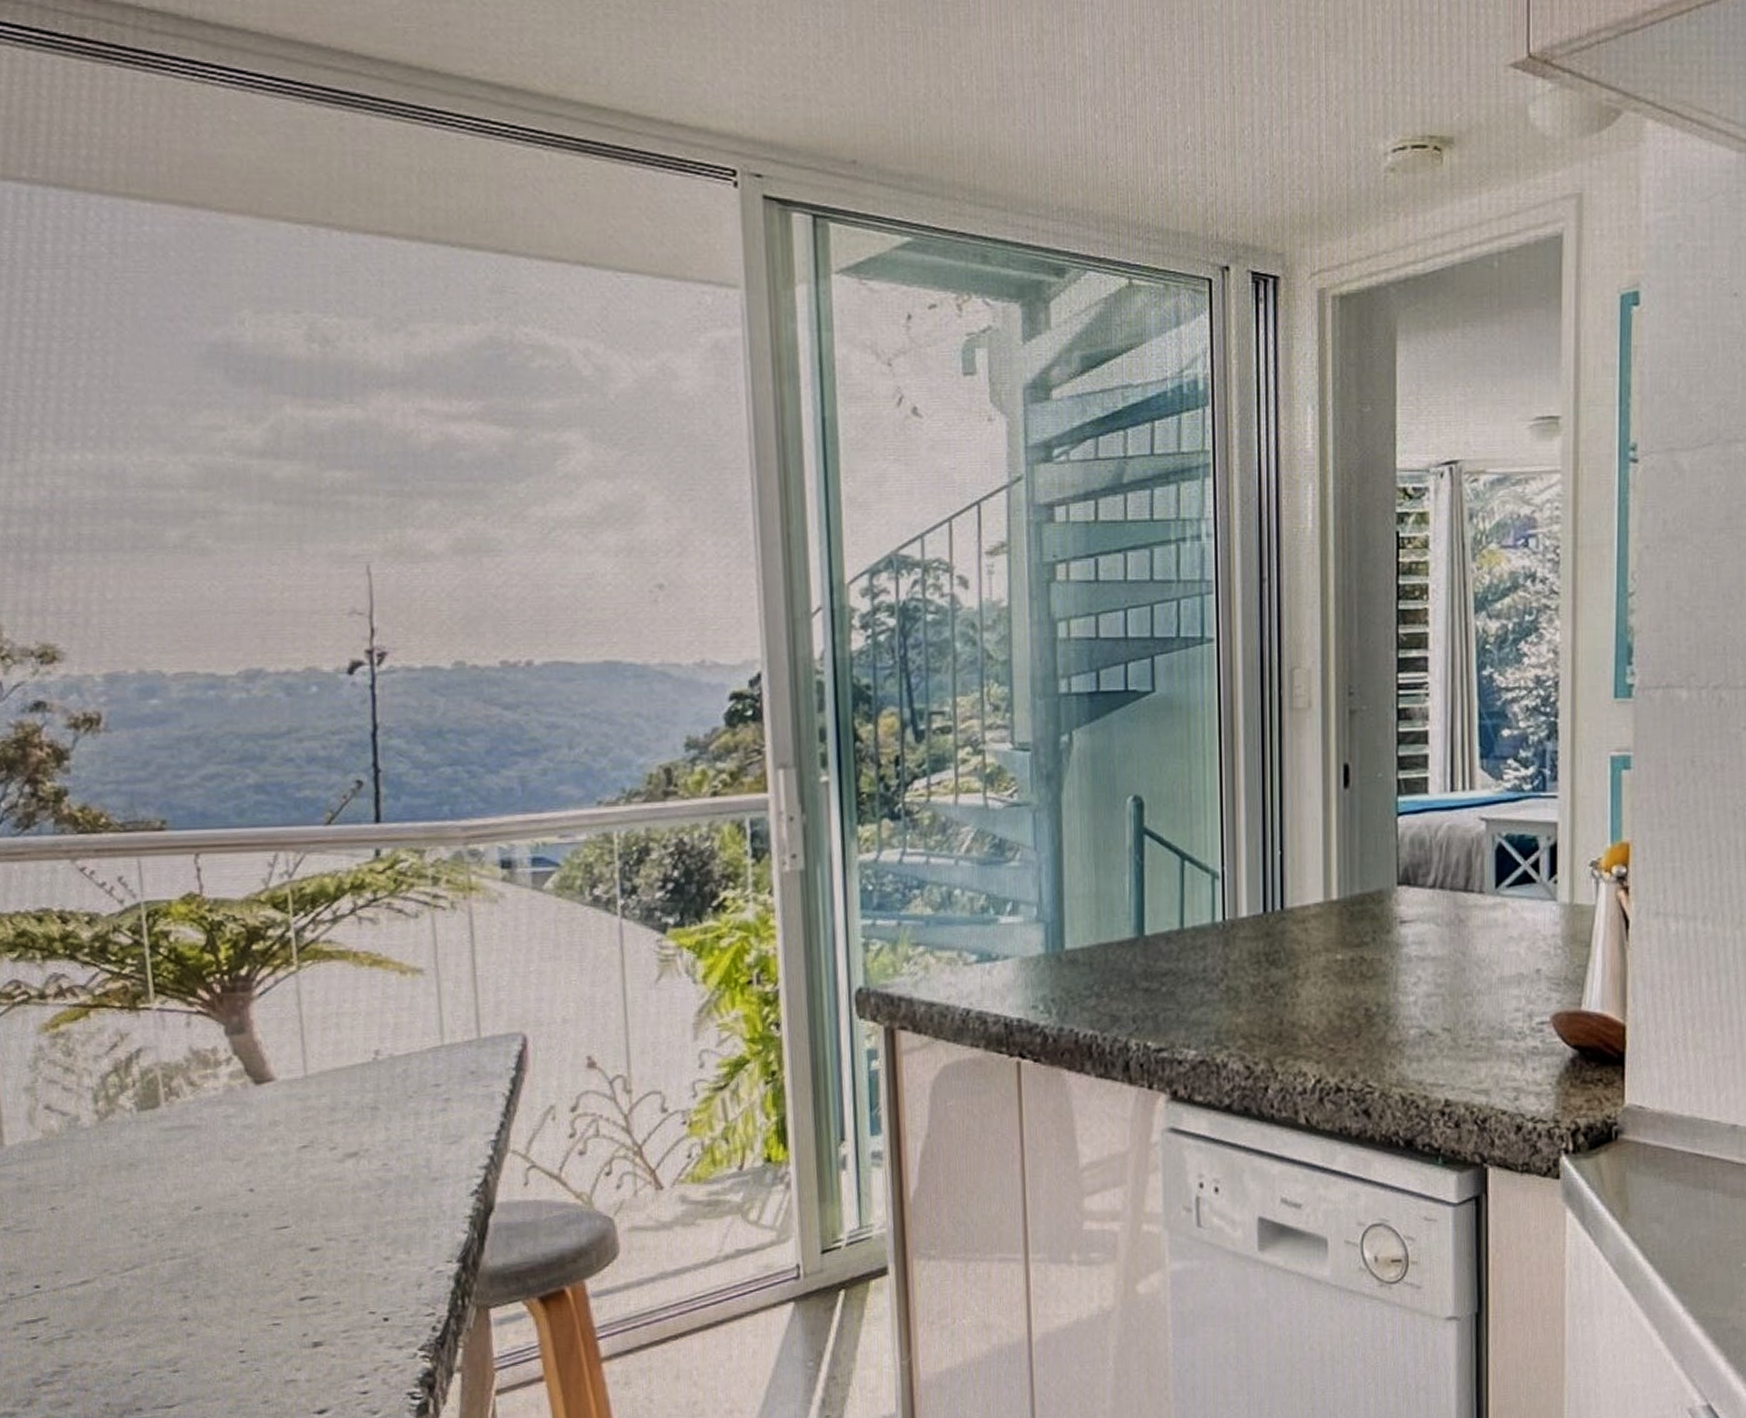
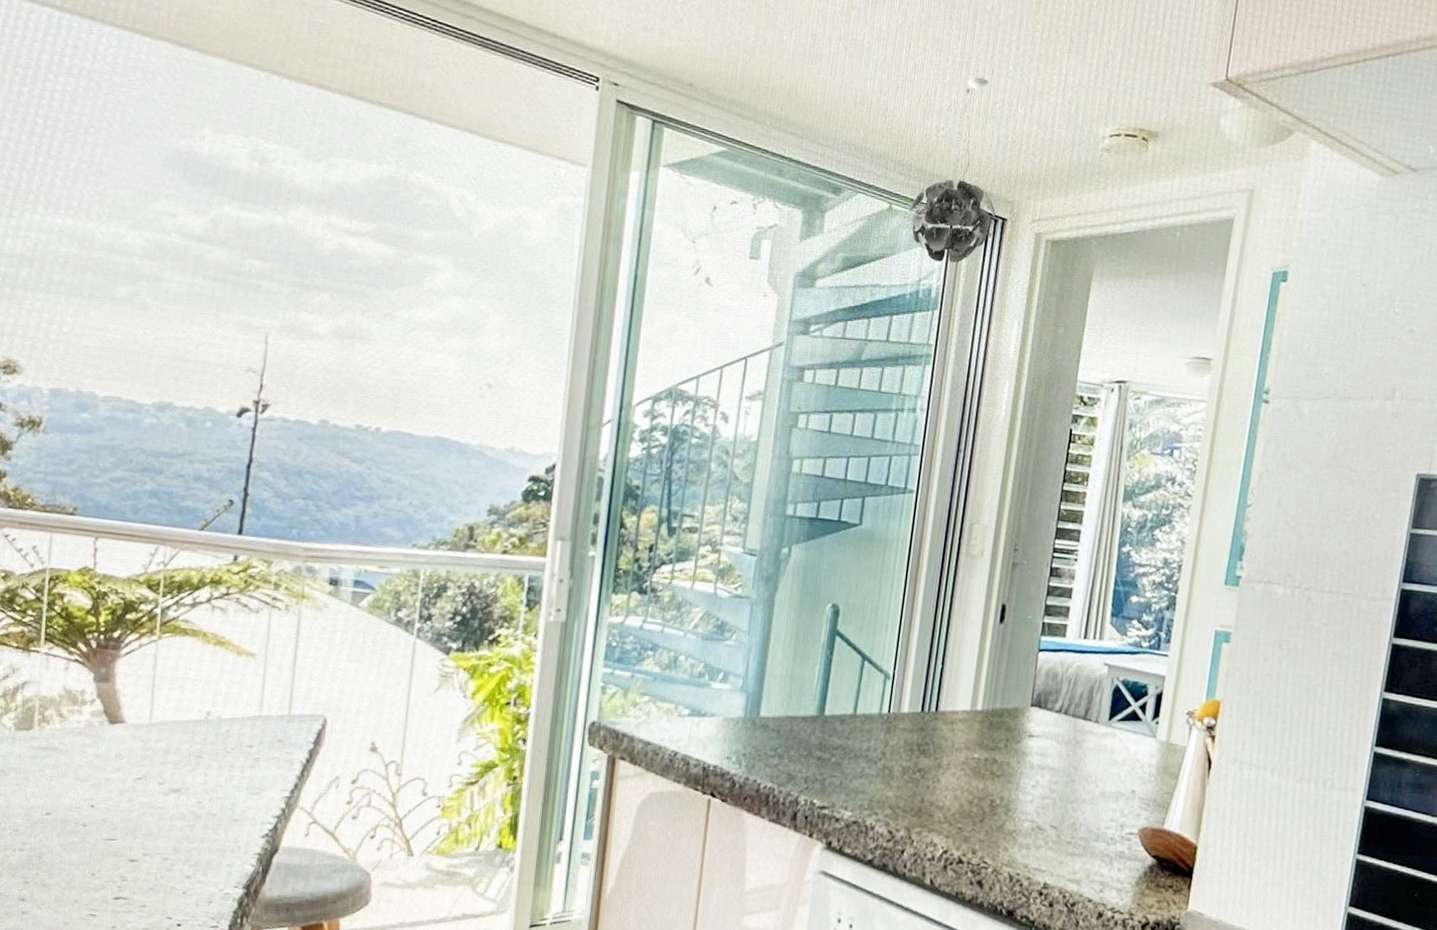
pendant light: none [1155,99,1263,344] -> present [909,77,996,263]

